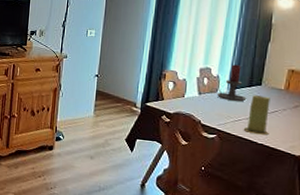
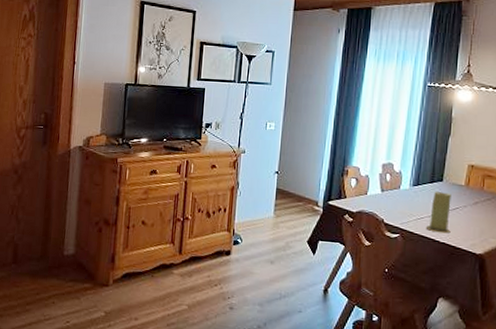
candle holder: present [210,64,247,102] -> none [392,160,429,198]

